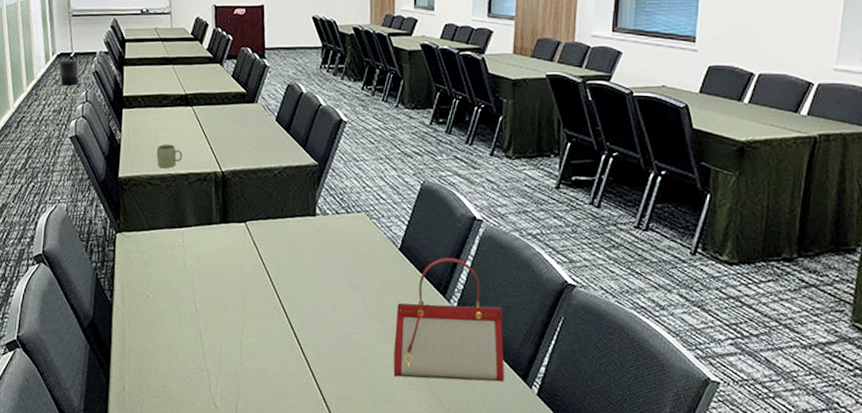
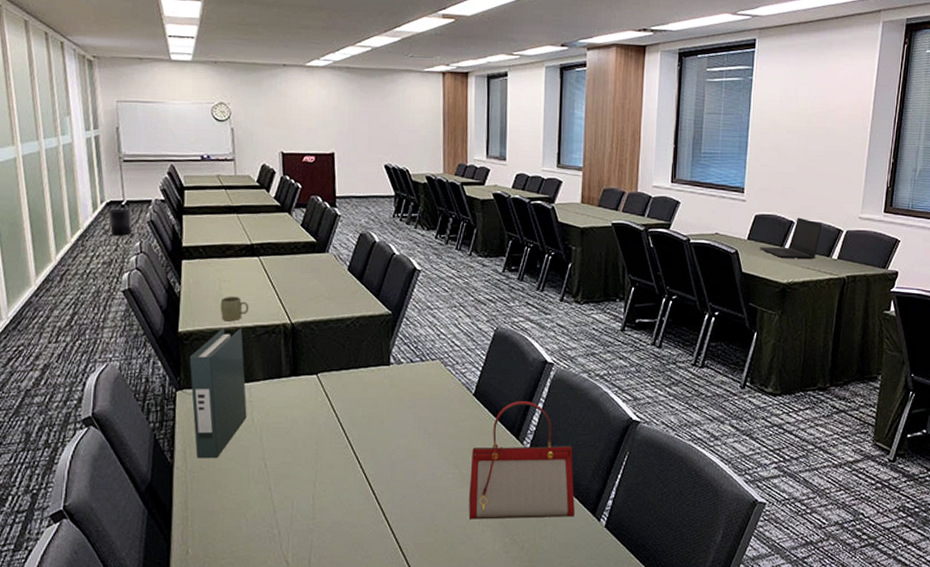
binder: none [128,174,180,300] -> present [189,328,247,459]
laptop: none [713,68,789,115] -> present [759,217,822,259]

